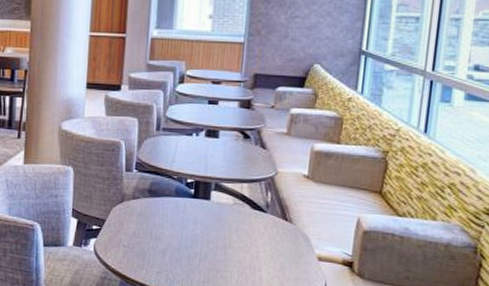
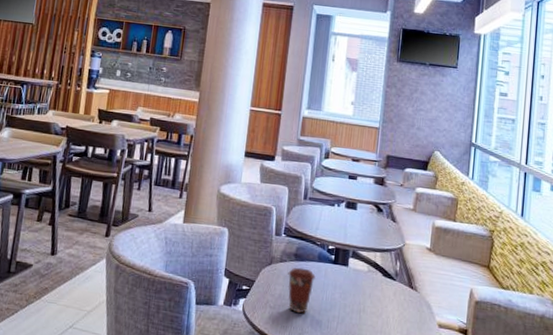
coffee cup: none [142,203,173,251] -> present [288,267,316,313]

